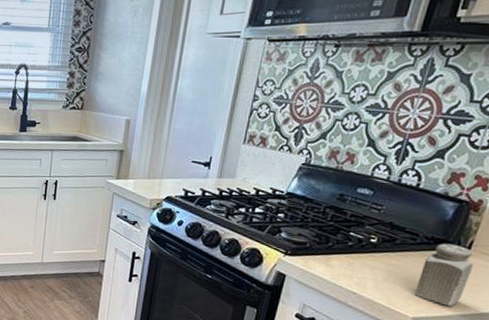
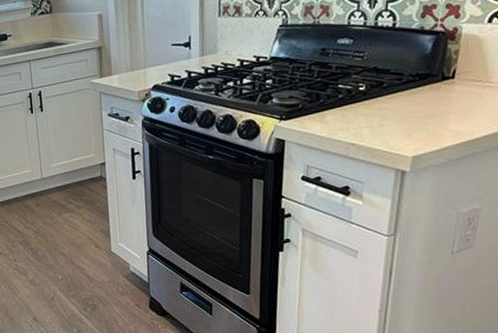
salt shaker: present [414,243,474,306] -> none [410,76,460,139]

